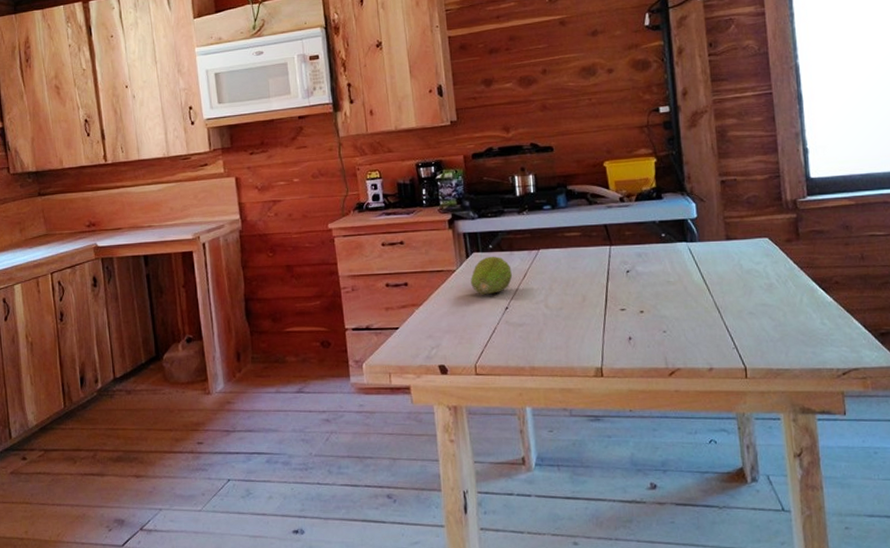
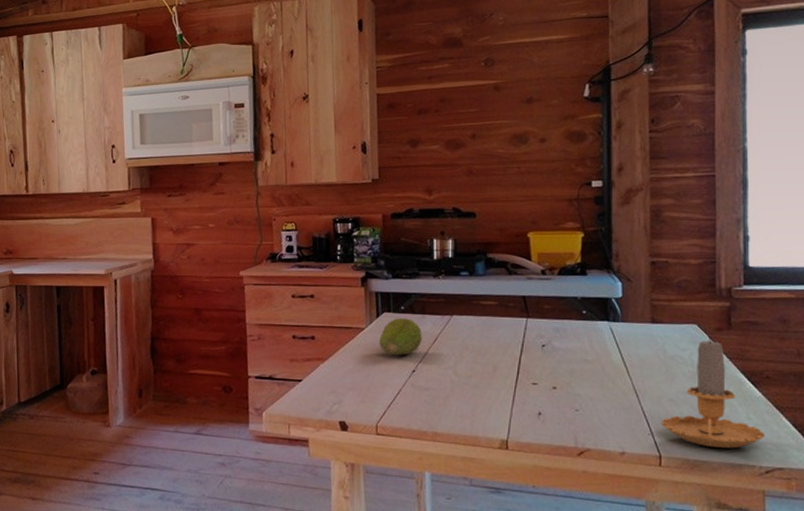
candle: none [743,249,839,355] -> present [661,337,765,449]

